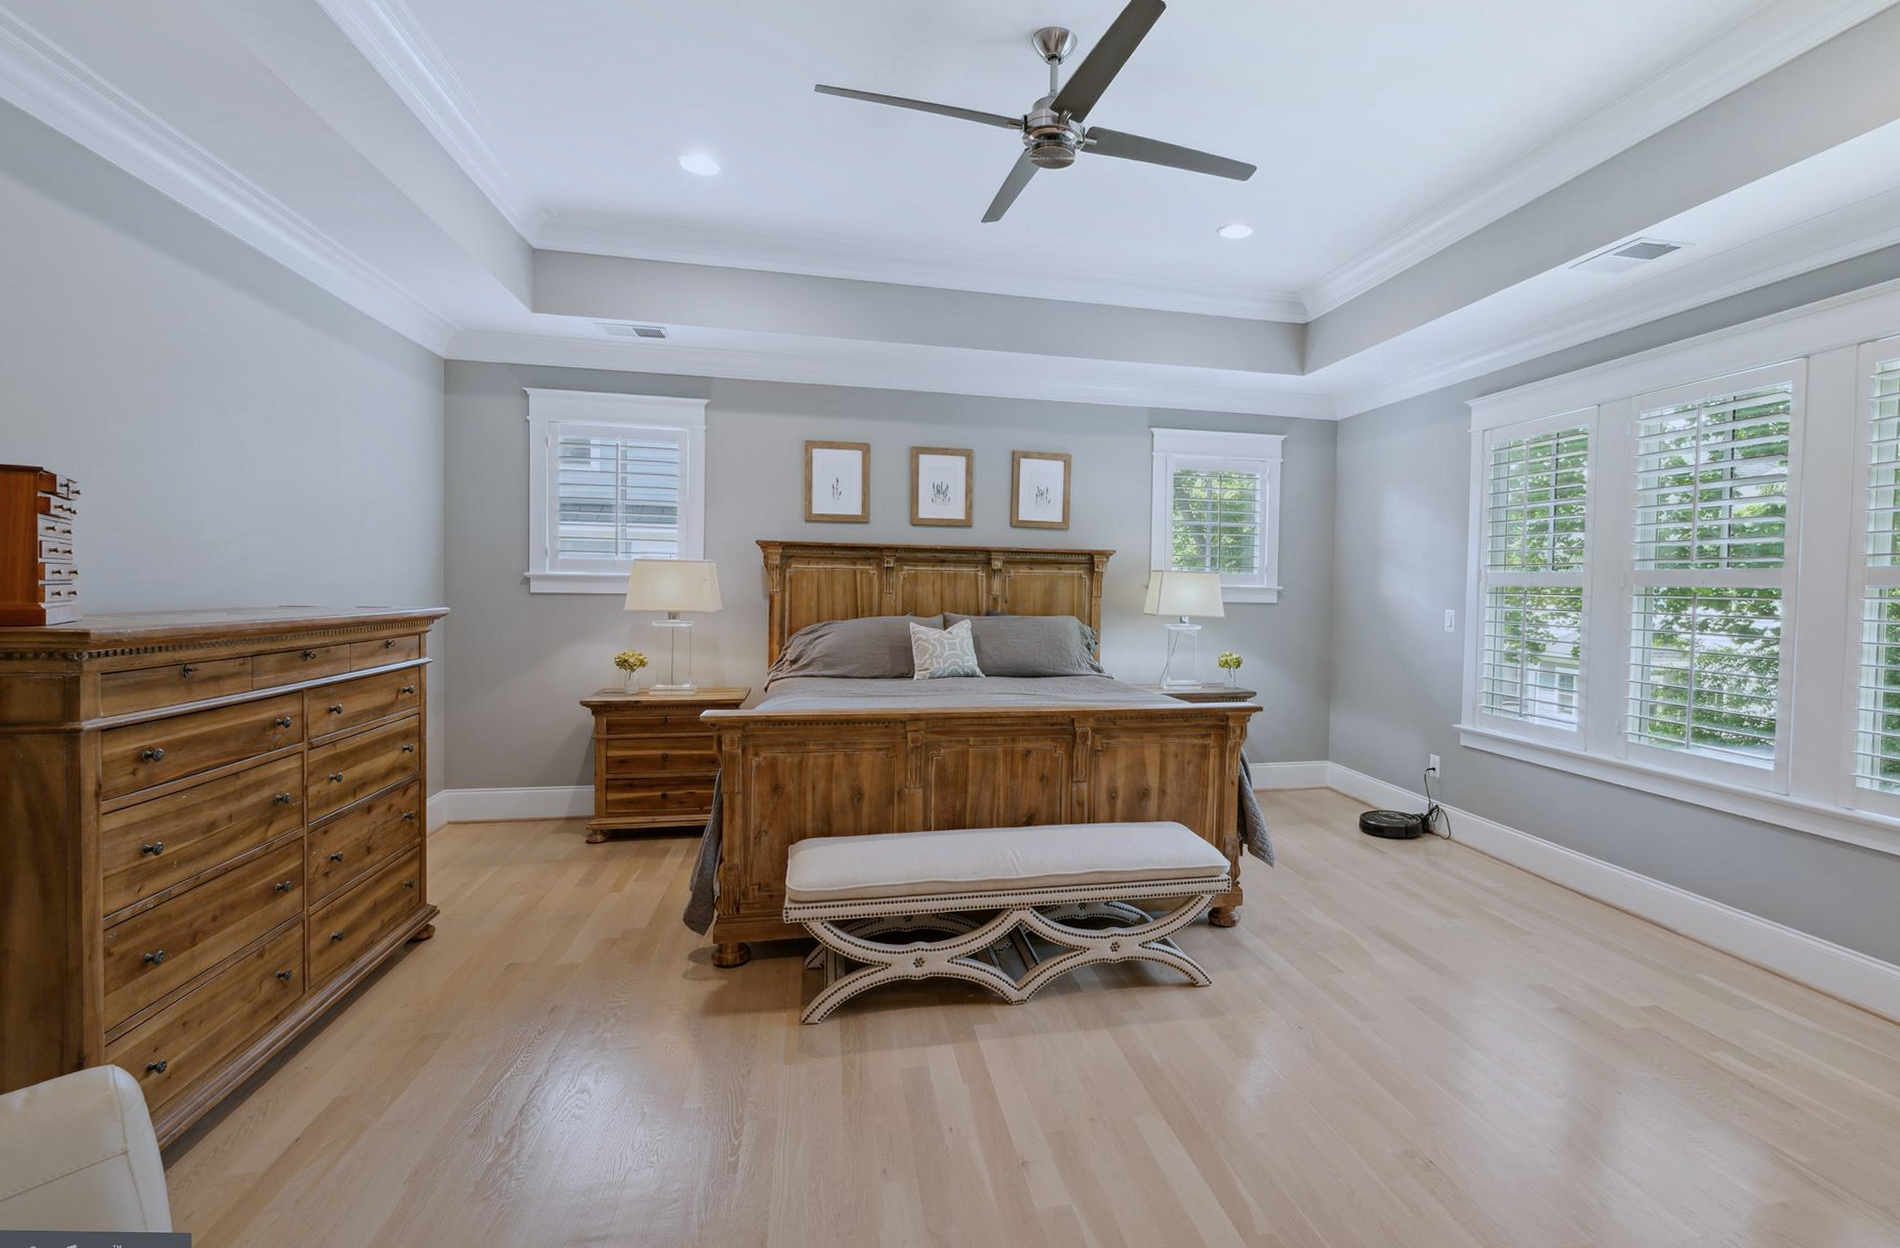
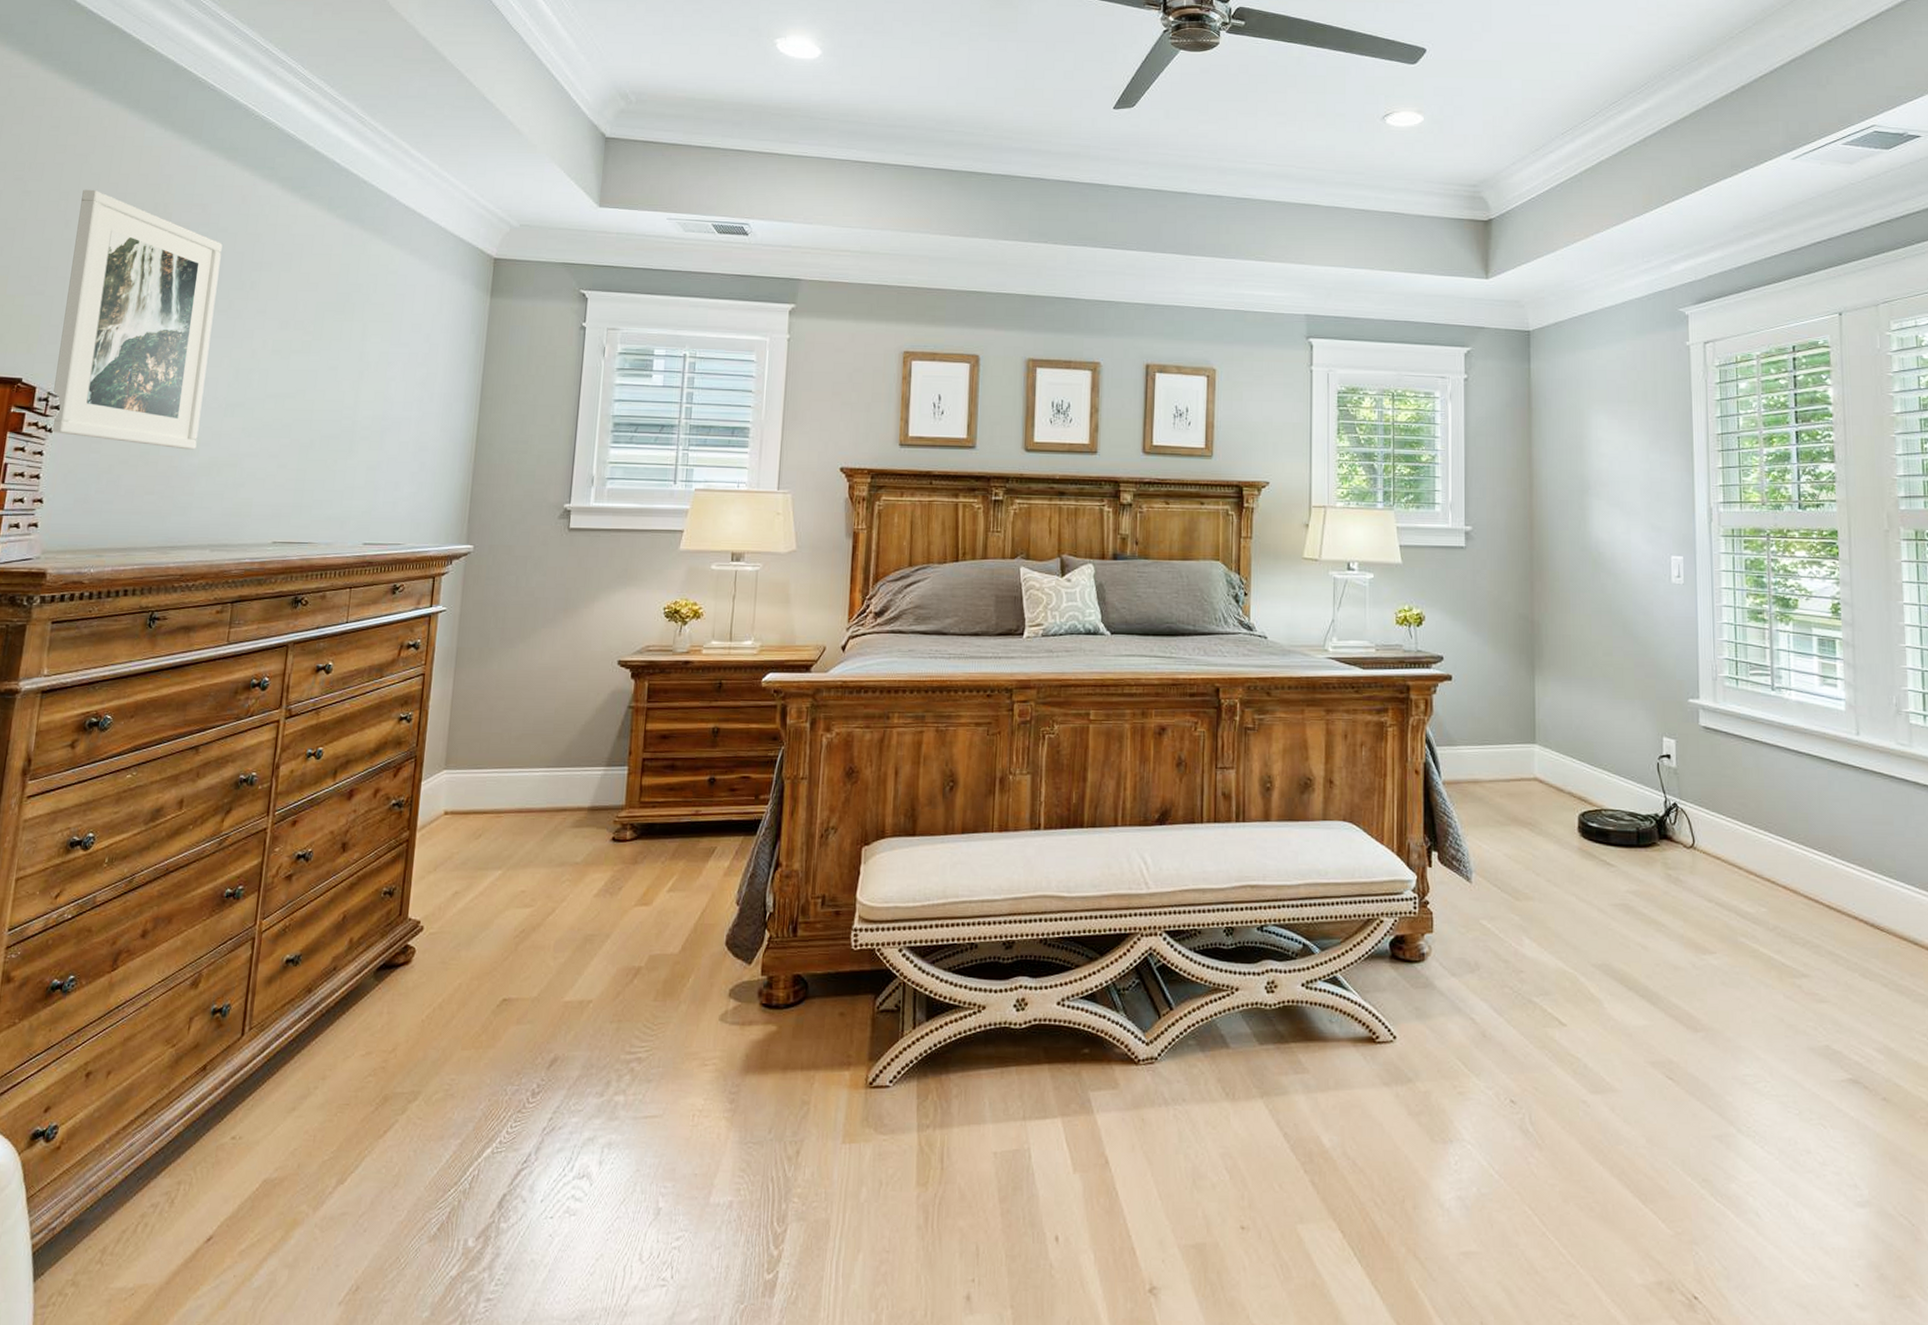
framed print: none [71,297,203,528] -> present [50,189,223,450]

